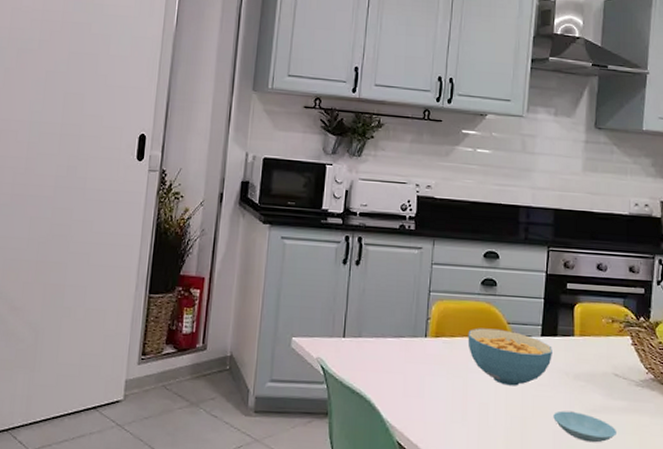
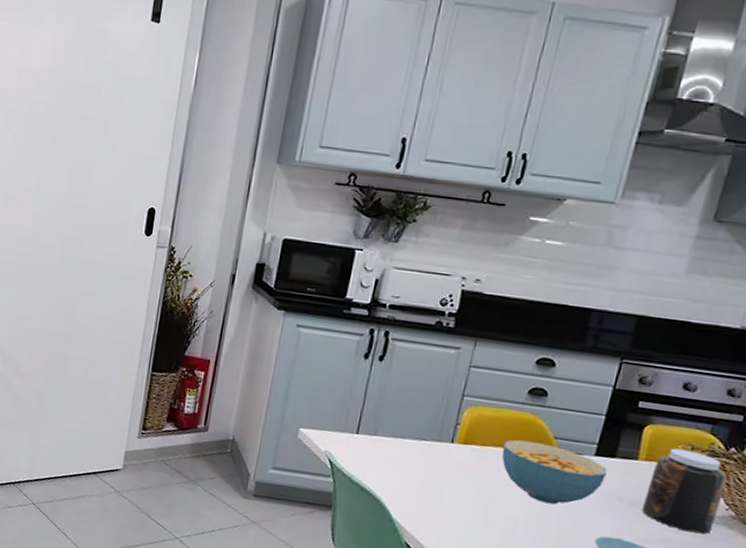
jar: none [584,322,642,398] -> present [641,448,728,534]

